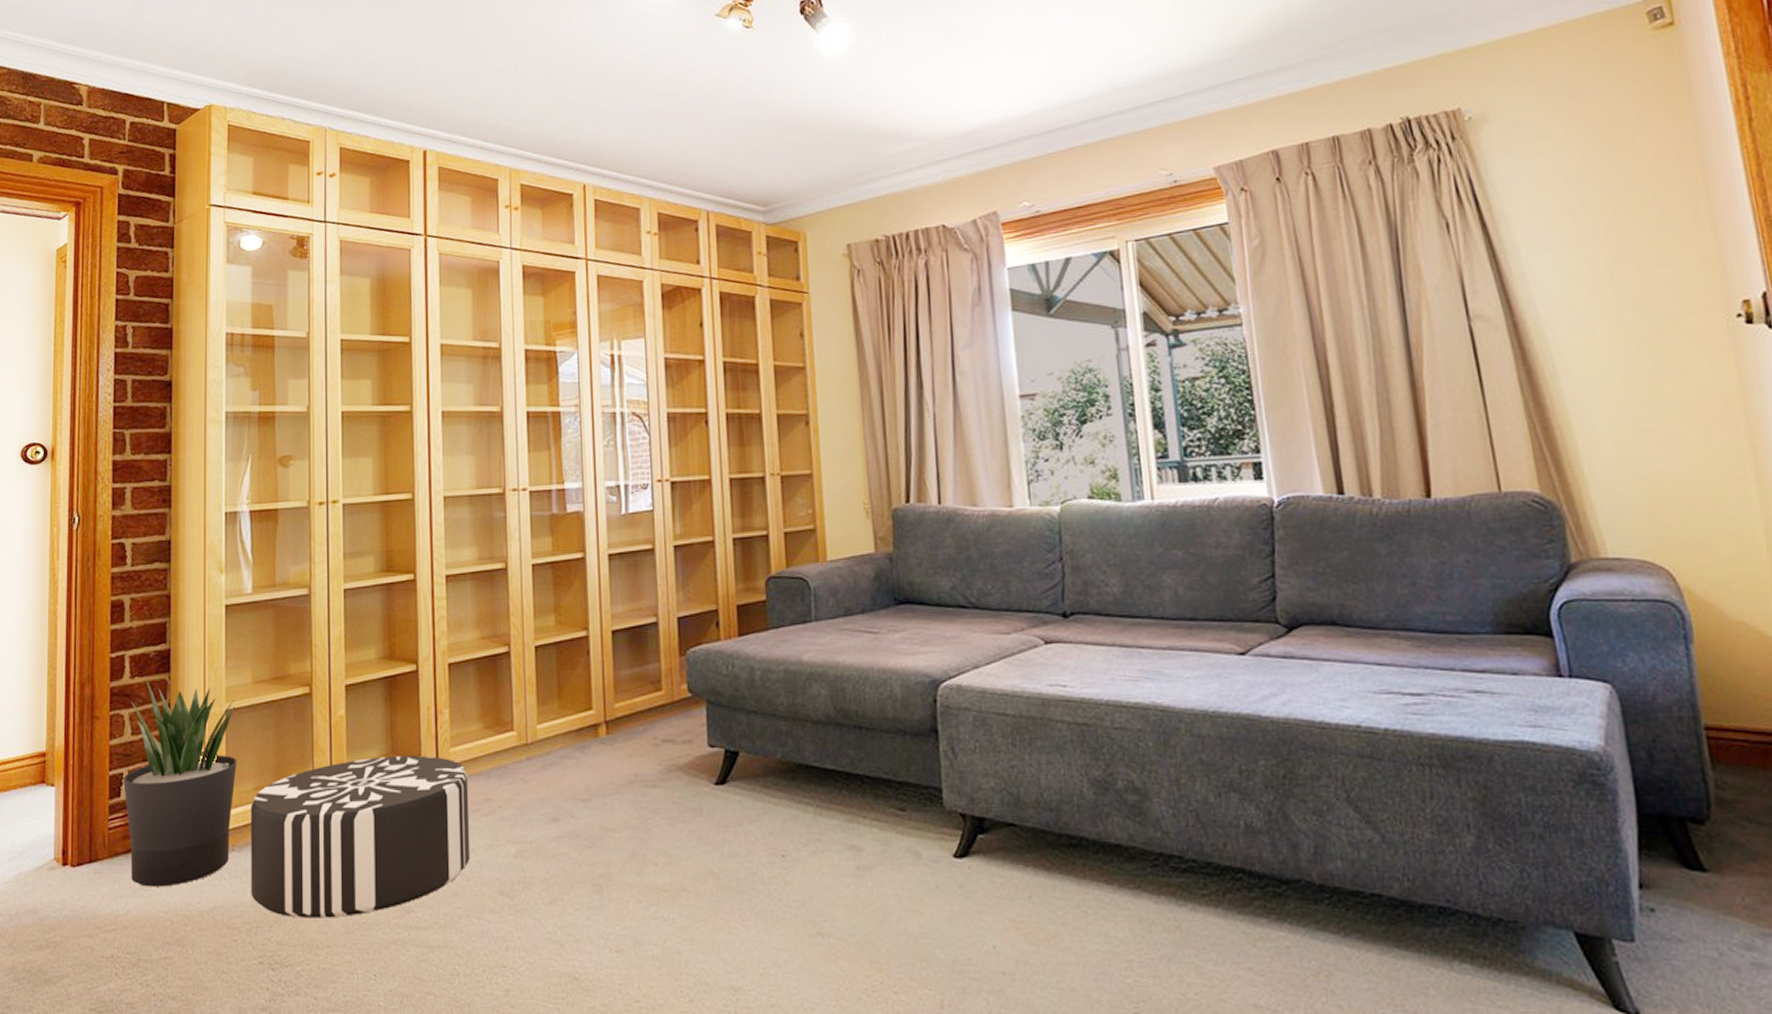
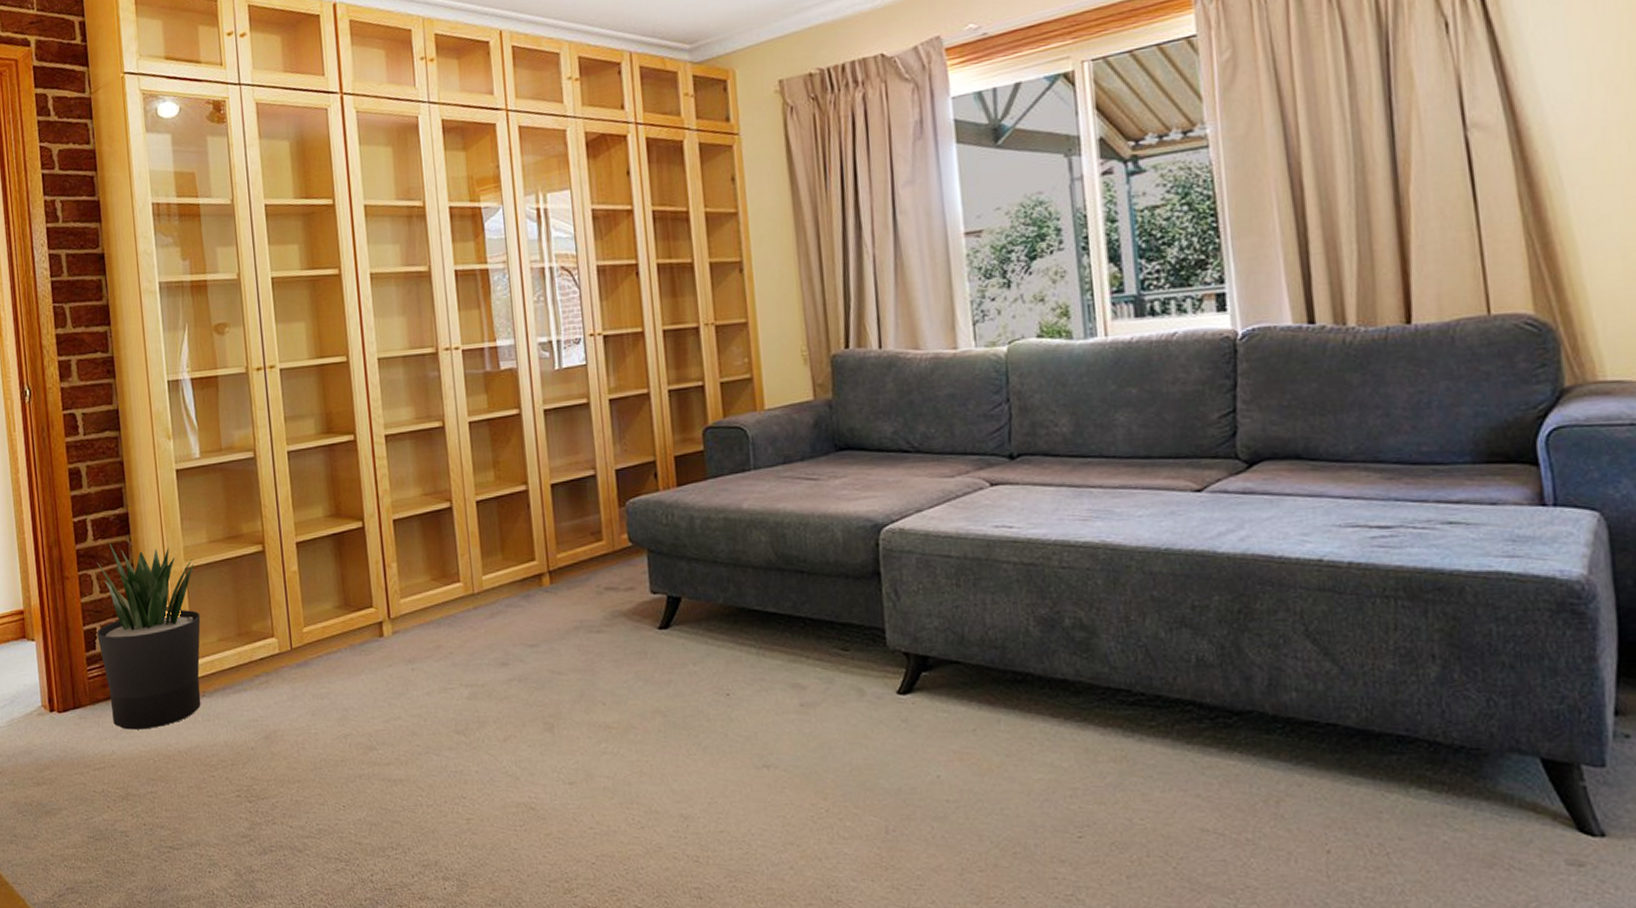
pouf: present [250,755,471,918] -> none [216,607,426,756]

